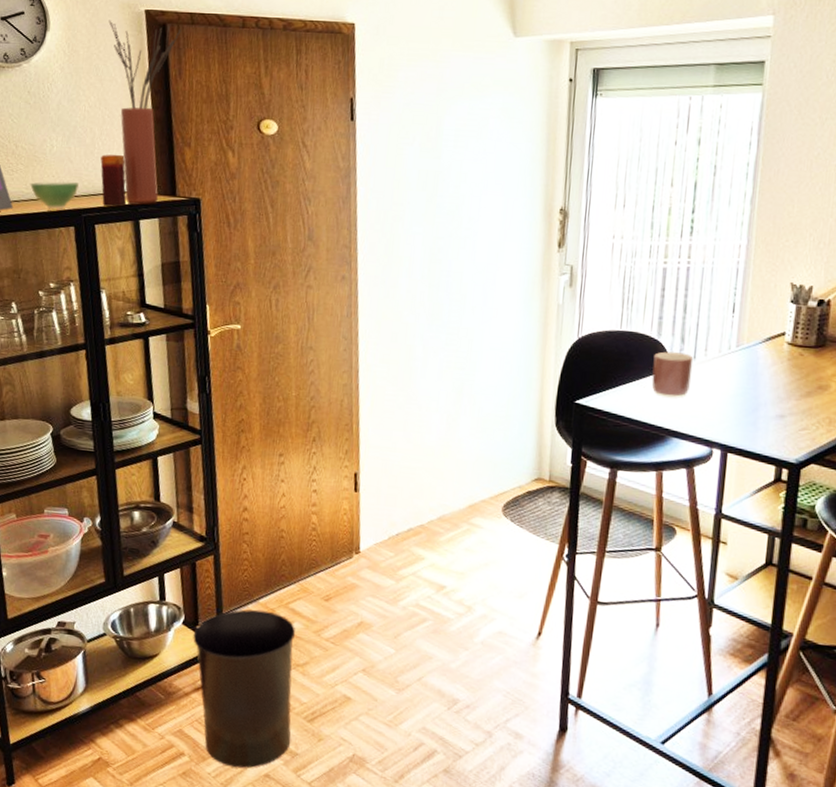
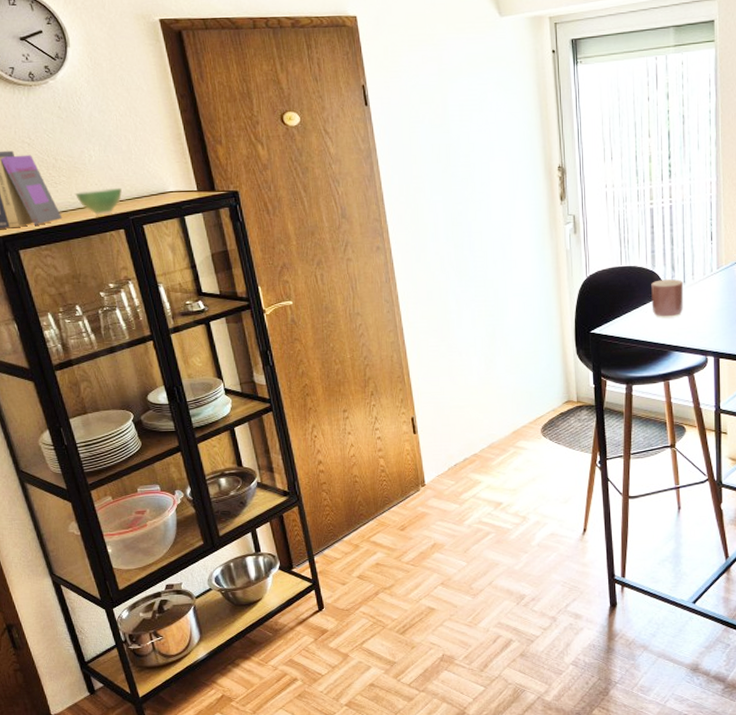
candle: present [100,154,127,208] -> none [139,157,170,208]
vase: present [108,20,181,206] -> none [126,31,200,203]
waste bin: present [193,609,296,768] -> none [290,547,388,682]

